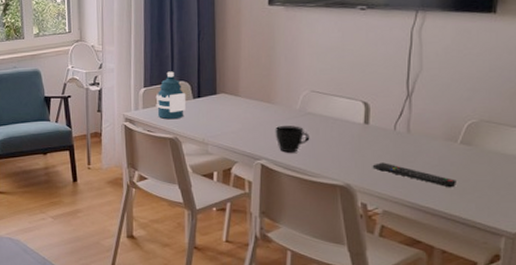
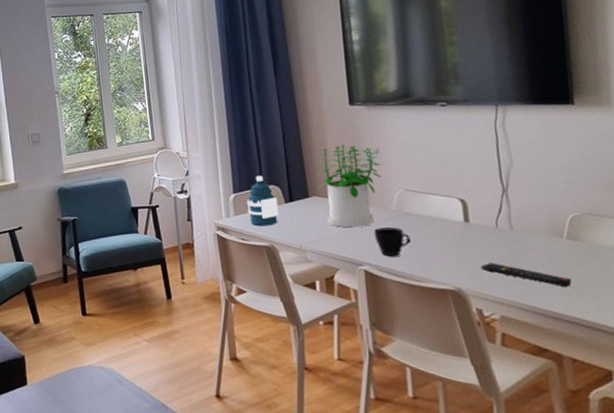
potted plant: none [226,45,293,125] -> present [317,145,382,228]

